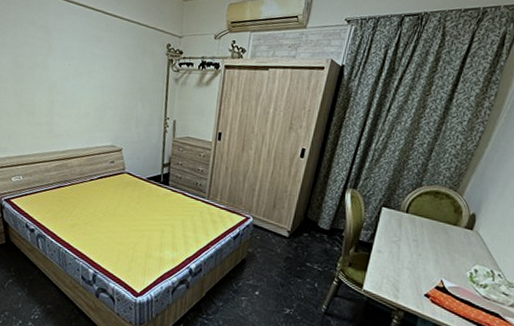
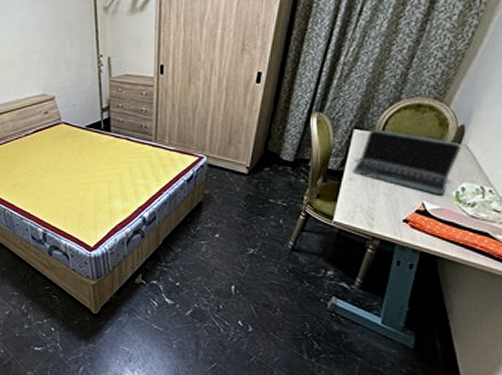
laptop: none [381,209,474,275] -> present [352,129,462,195]

